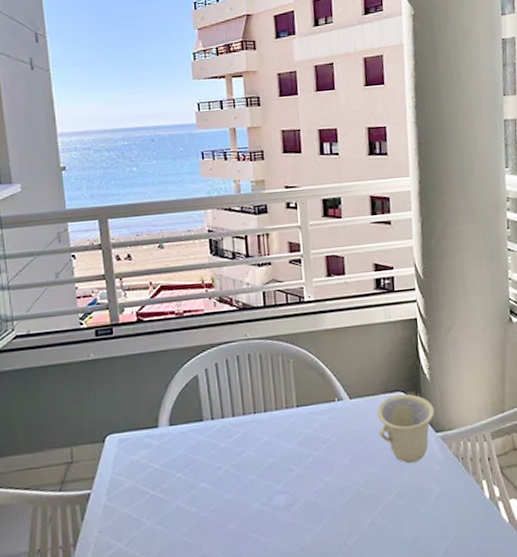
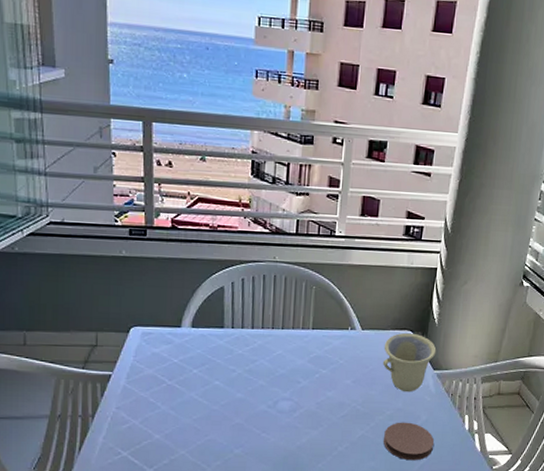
coaster: none [395,498,455,547] -> present [383,422,435,461]

